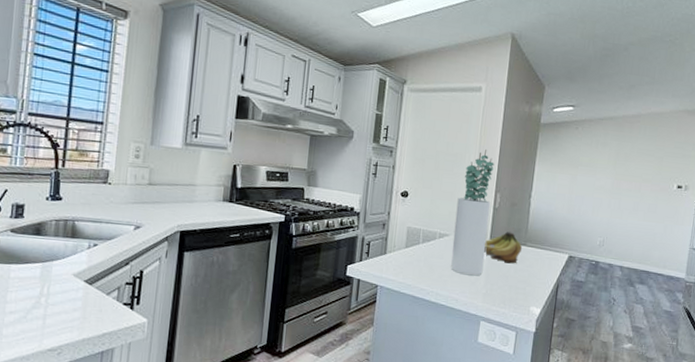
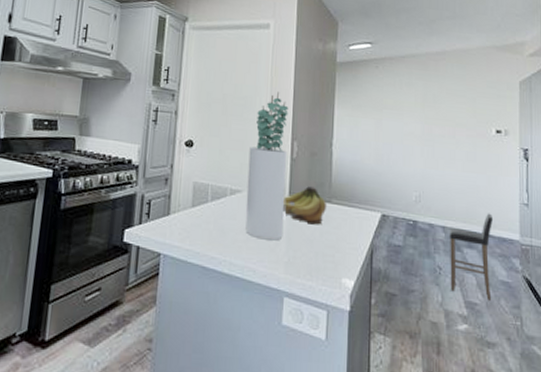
bar stool: none [621,256,665,326] -> present [449,213,494,301]

